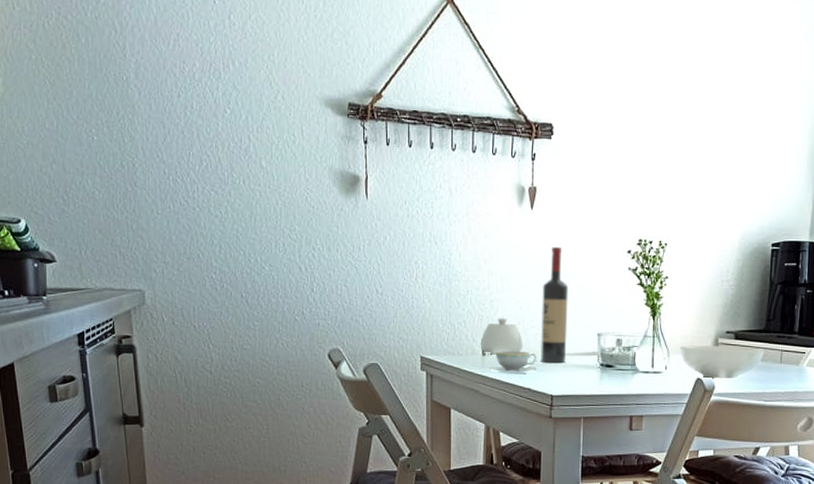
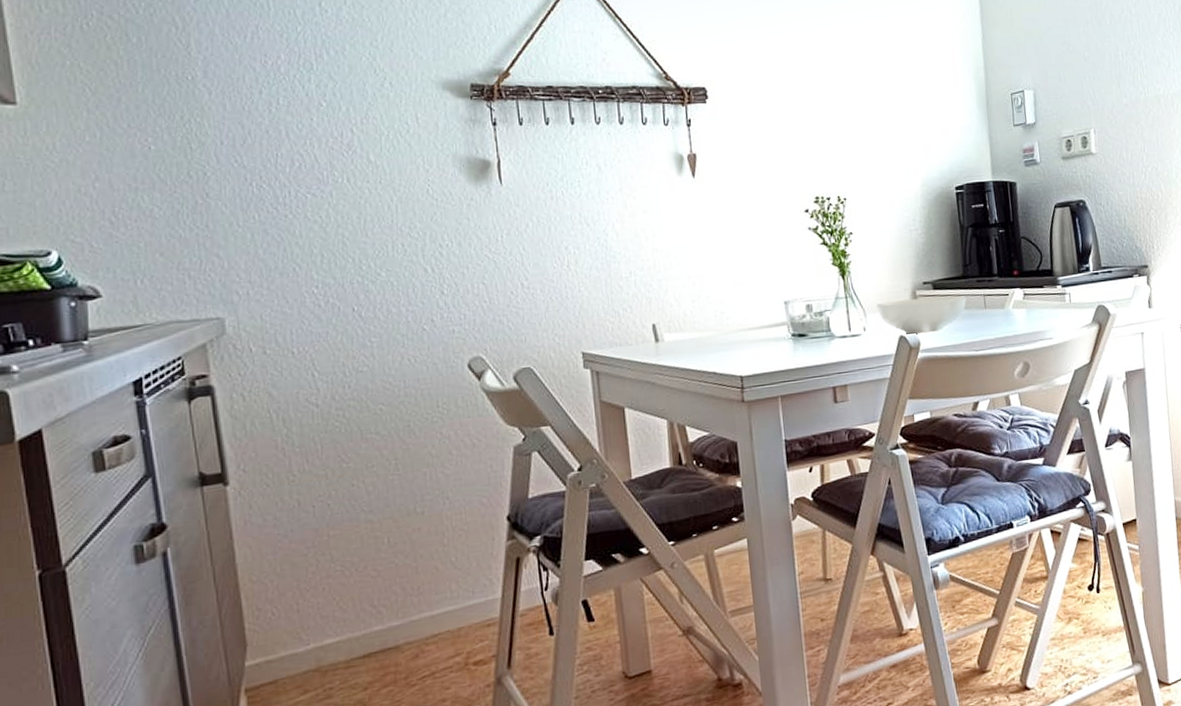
sugar bowl: present [480,318,523,355] -> none [651,297,702,340]
teacup: present [488,350,537,374] -> none [663,331,721,360]
wine bottle: present [541,246,568,365] -> none [716,213,753,342]

